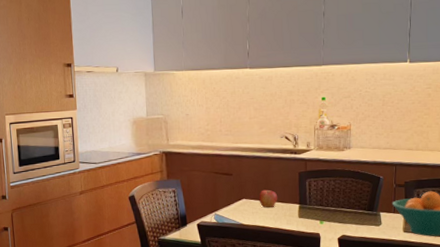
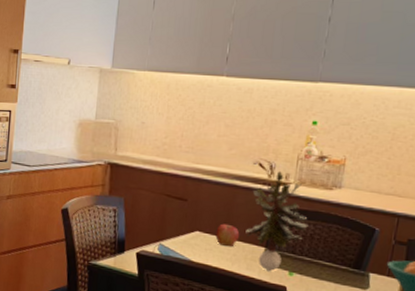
potted plant: none [282,141,330,223] -> present [246,171,309,272]

